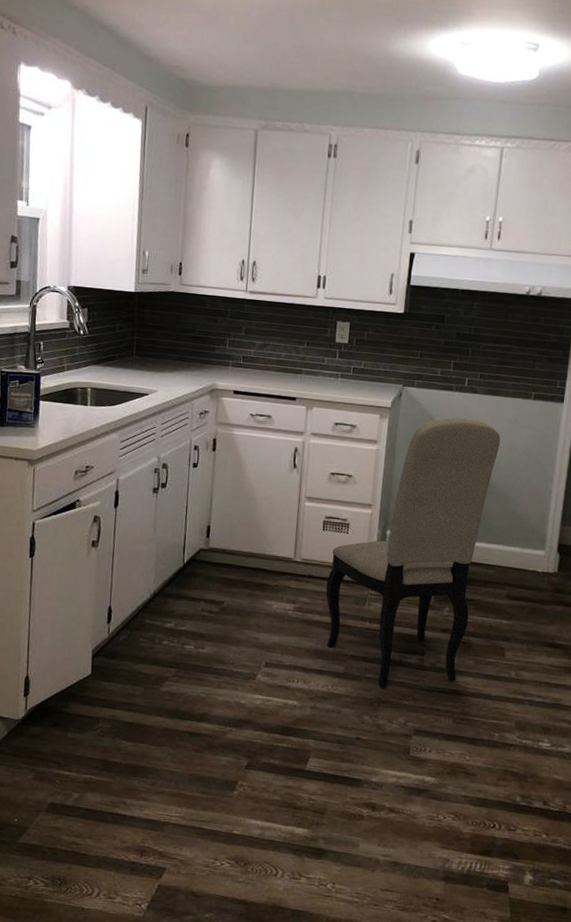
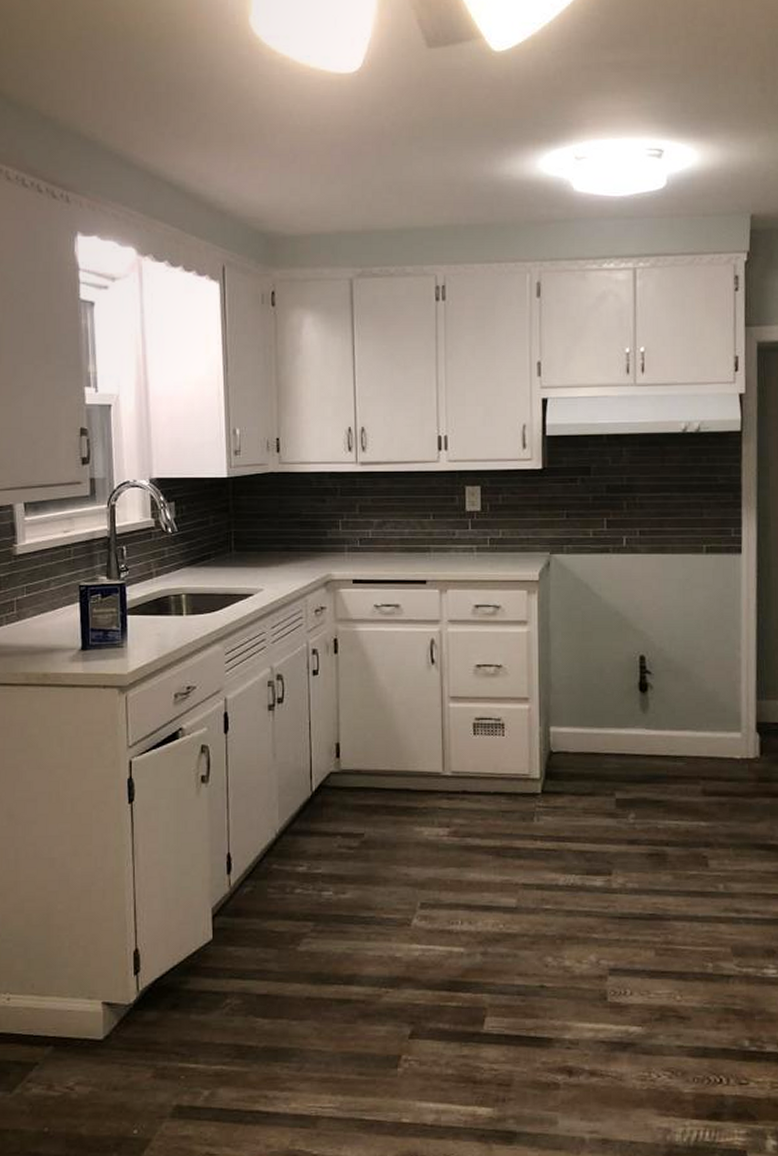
dining chair: present [326,418,501,688] -> none [484,584,673,921]

